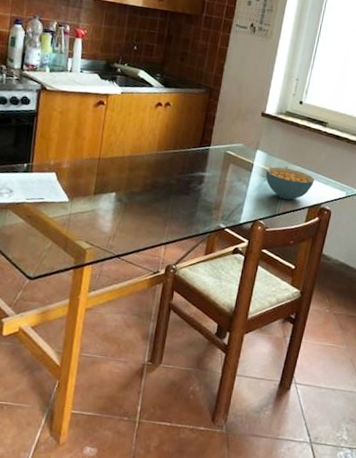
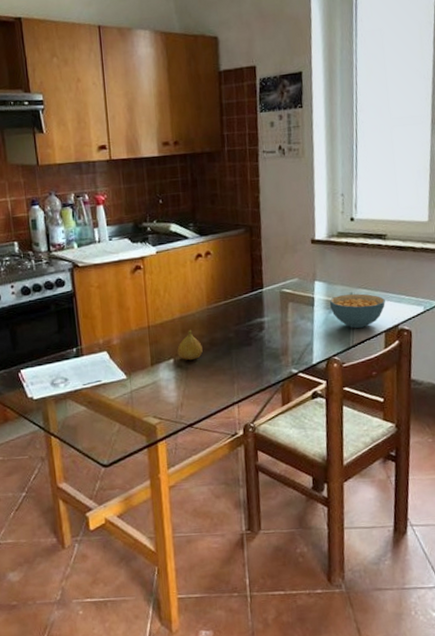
fruit: none [120,169,145,197] -> present [177,329,203,360]

